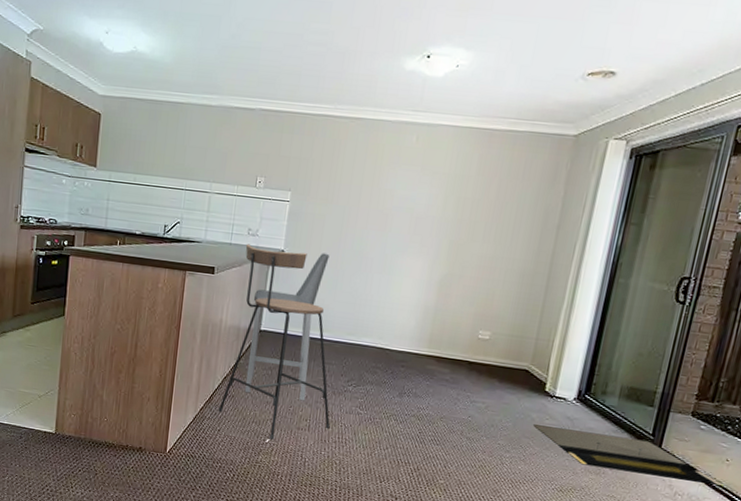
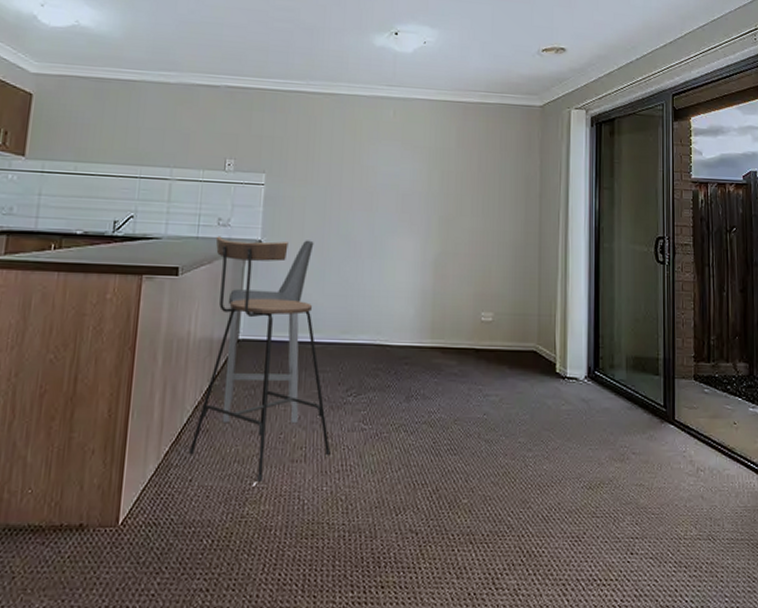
door mat: present [533,424,723,486] -> none [551,413,737,453]

